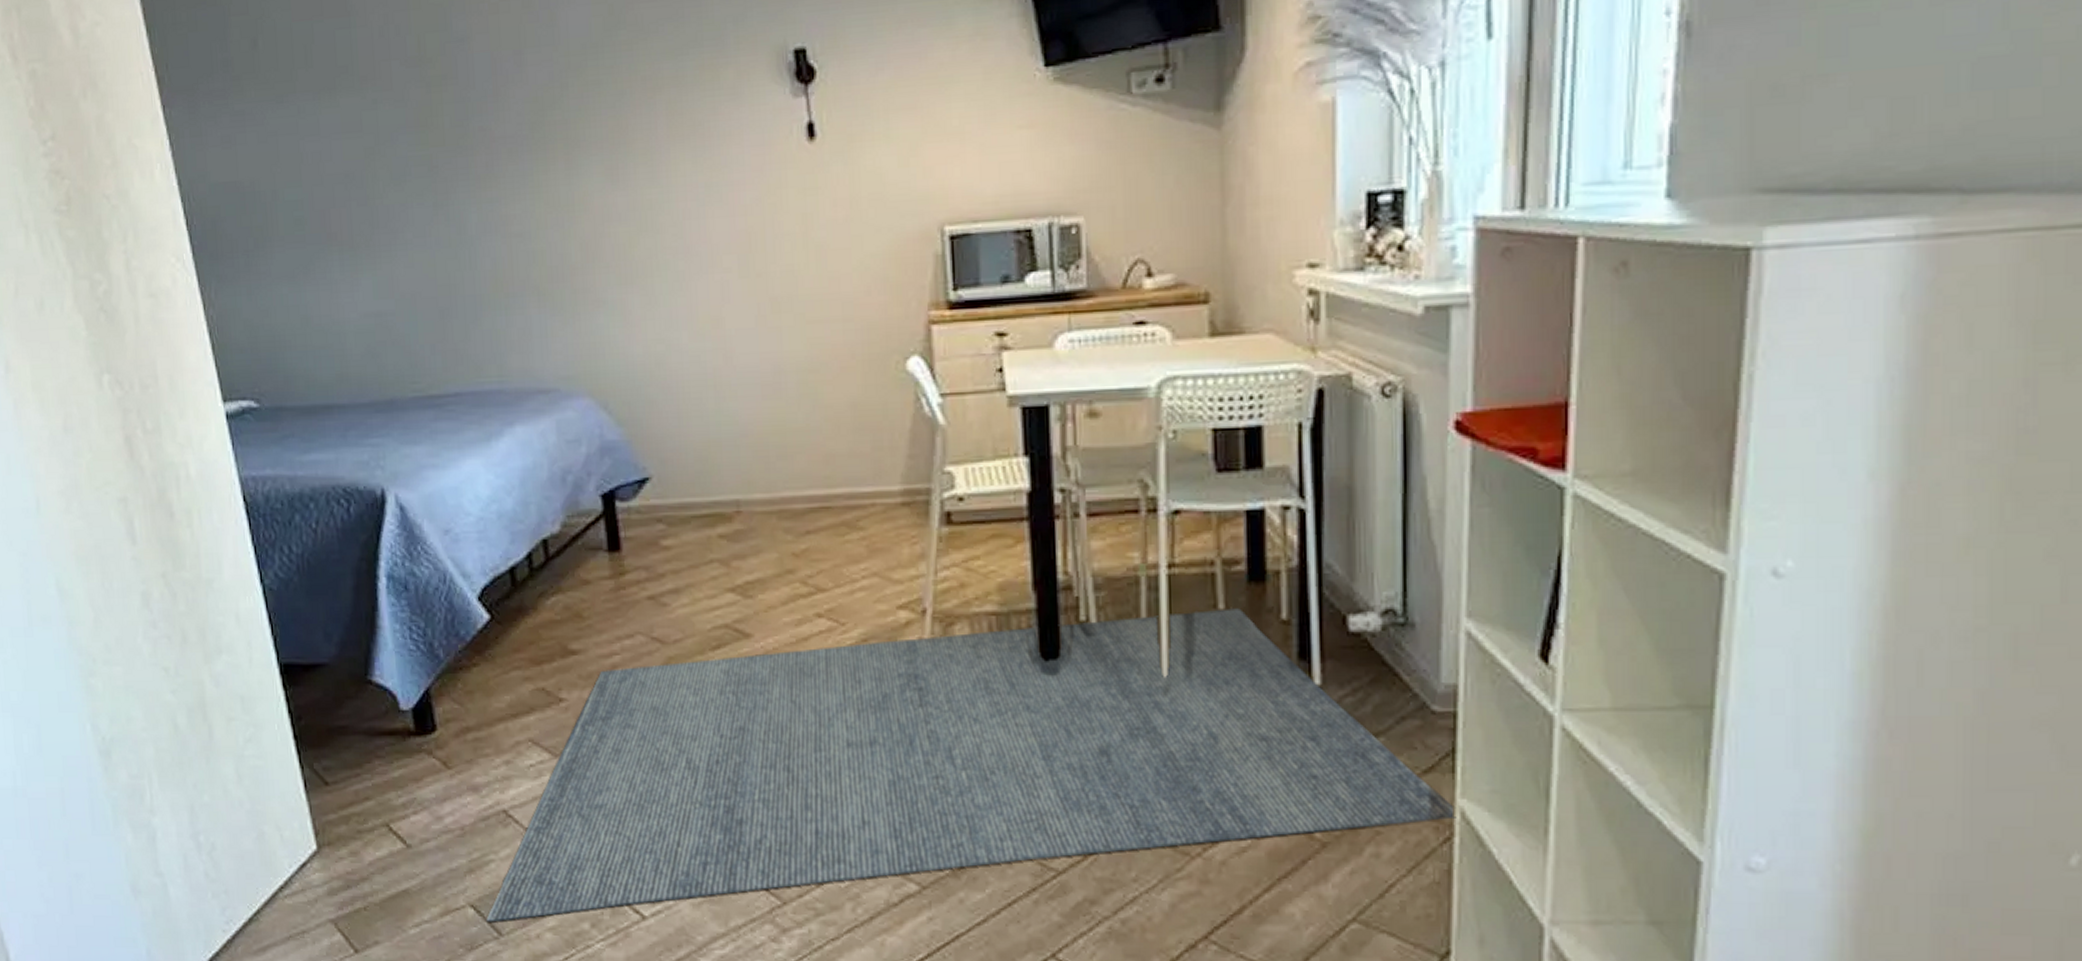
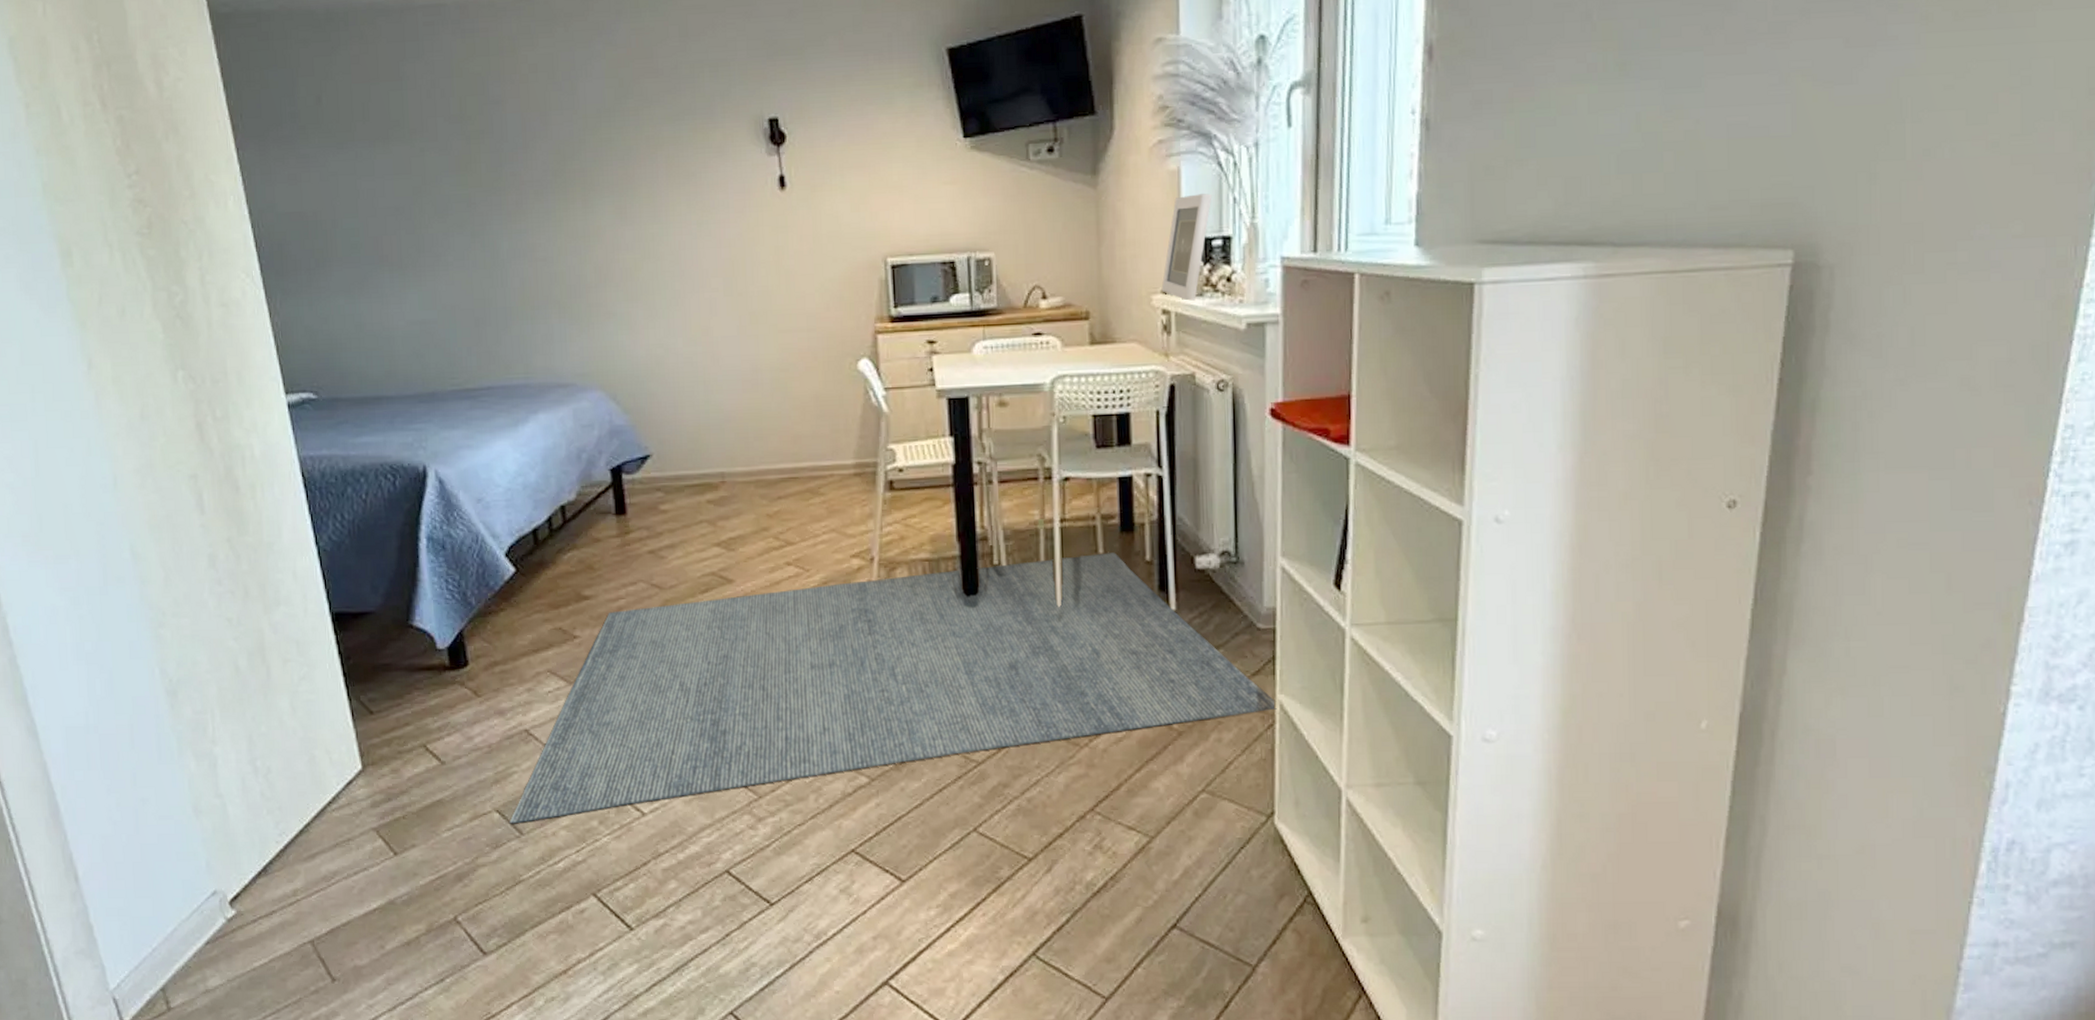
picture frame: none [1307,132,1380,277] -> present [1161,193,1212,301]

